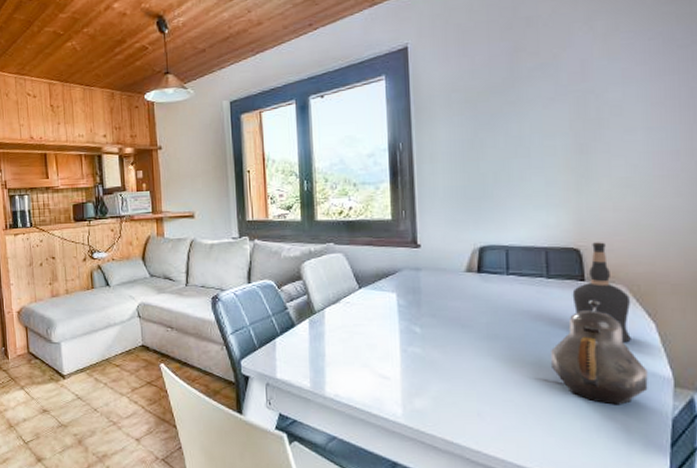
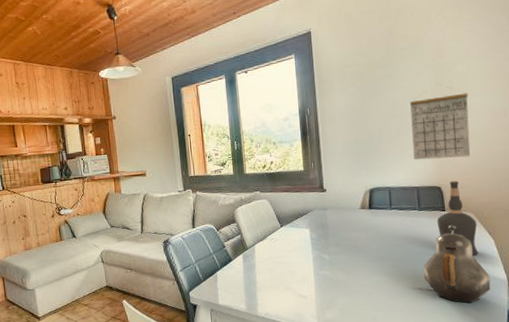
calendar: none [540,123,625,213] -> present [410,90,471,160]

